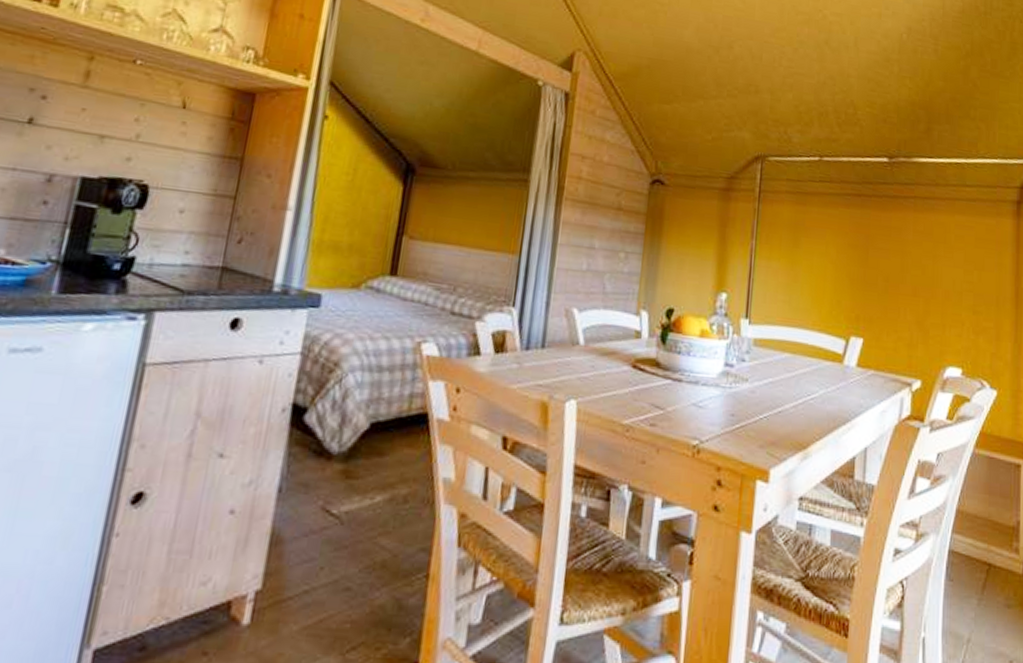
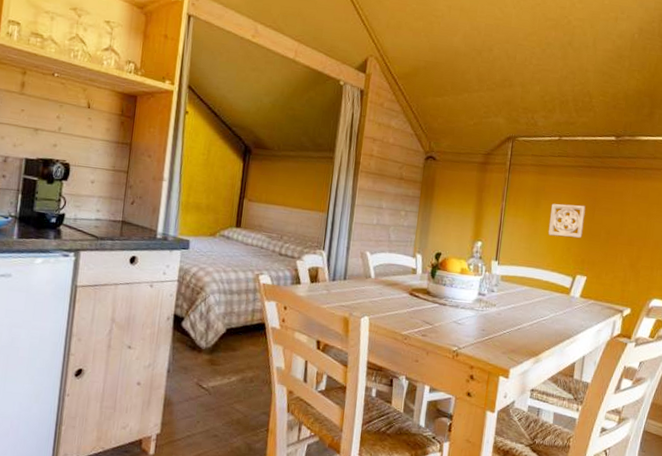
wall ornament: none [811,242,857,288] -> present [548,203,586,239]

